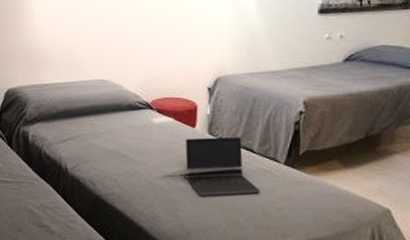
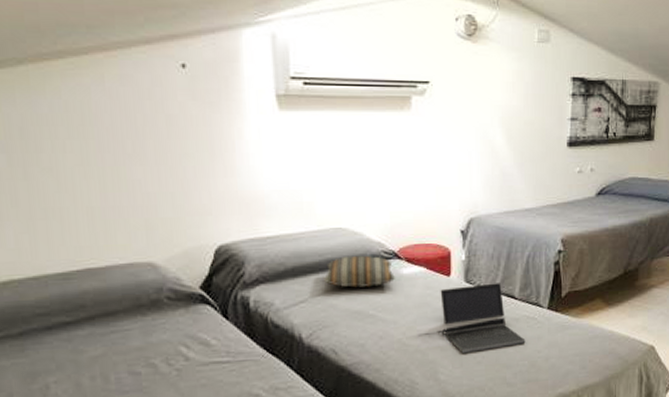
pillow: none [87,104,147,132] -> present [323,255,395,288]

